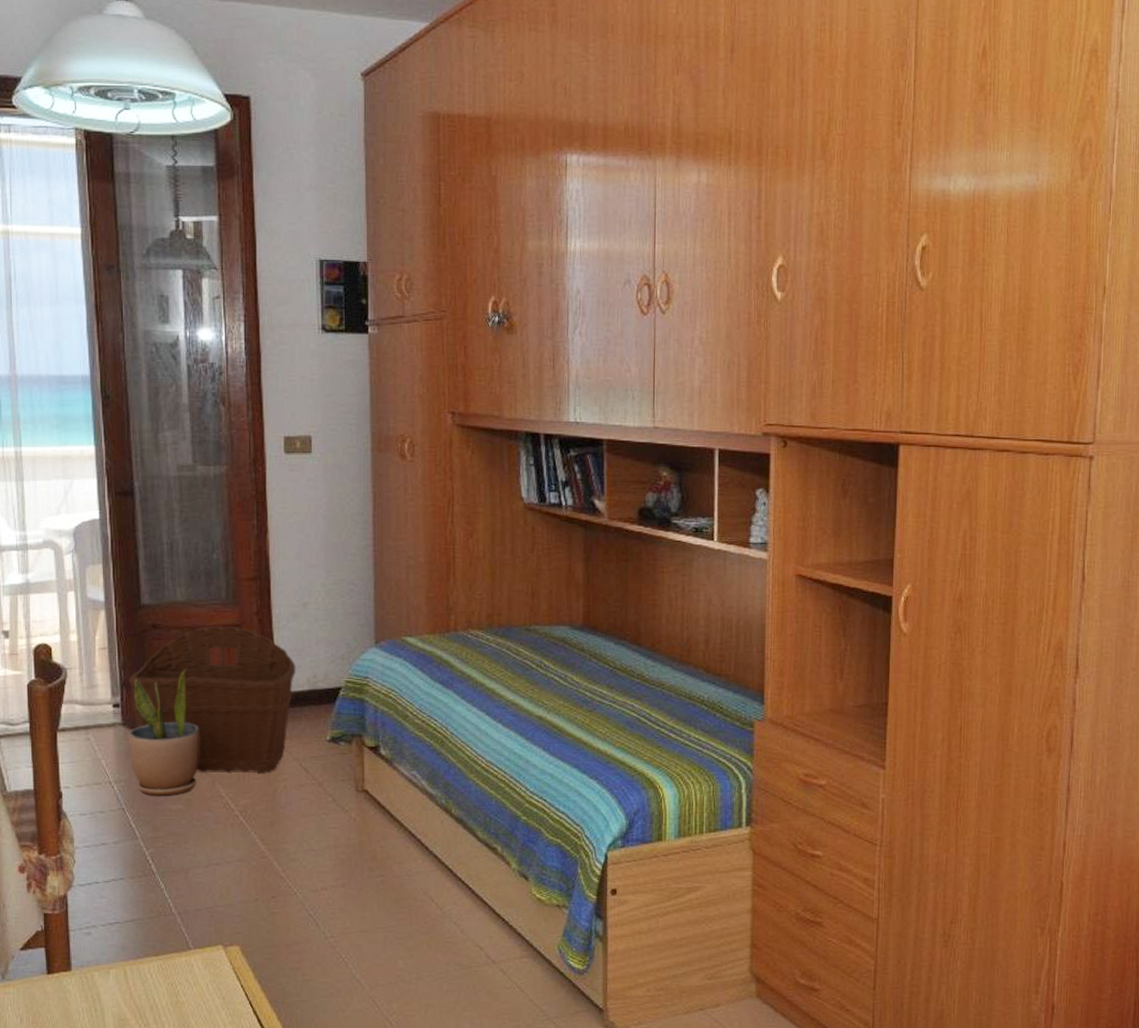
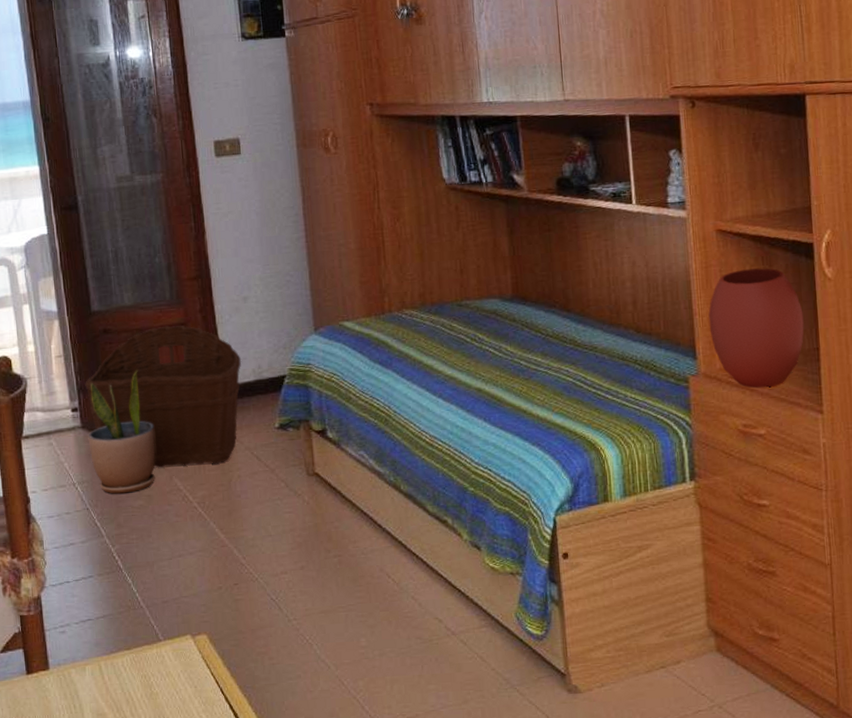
vase: none [780,617,875,739] -> present [708,268,804,389]

